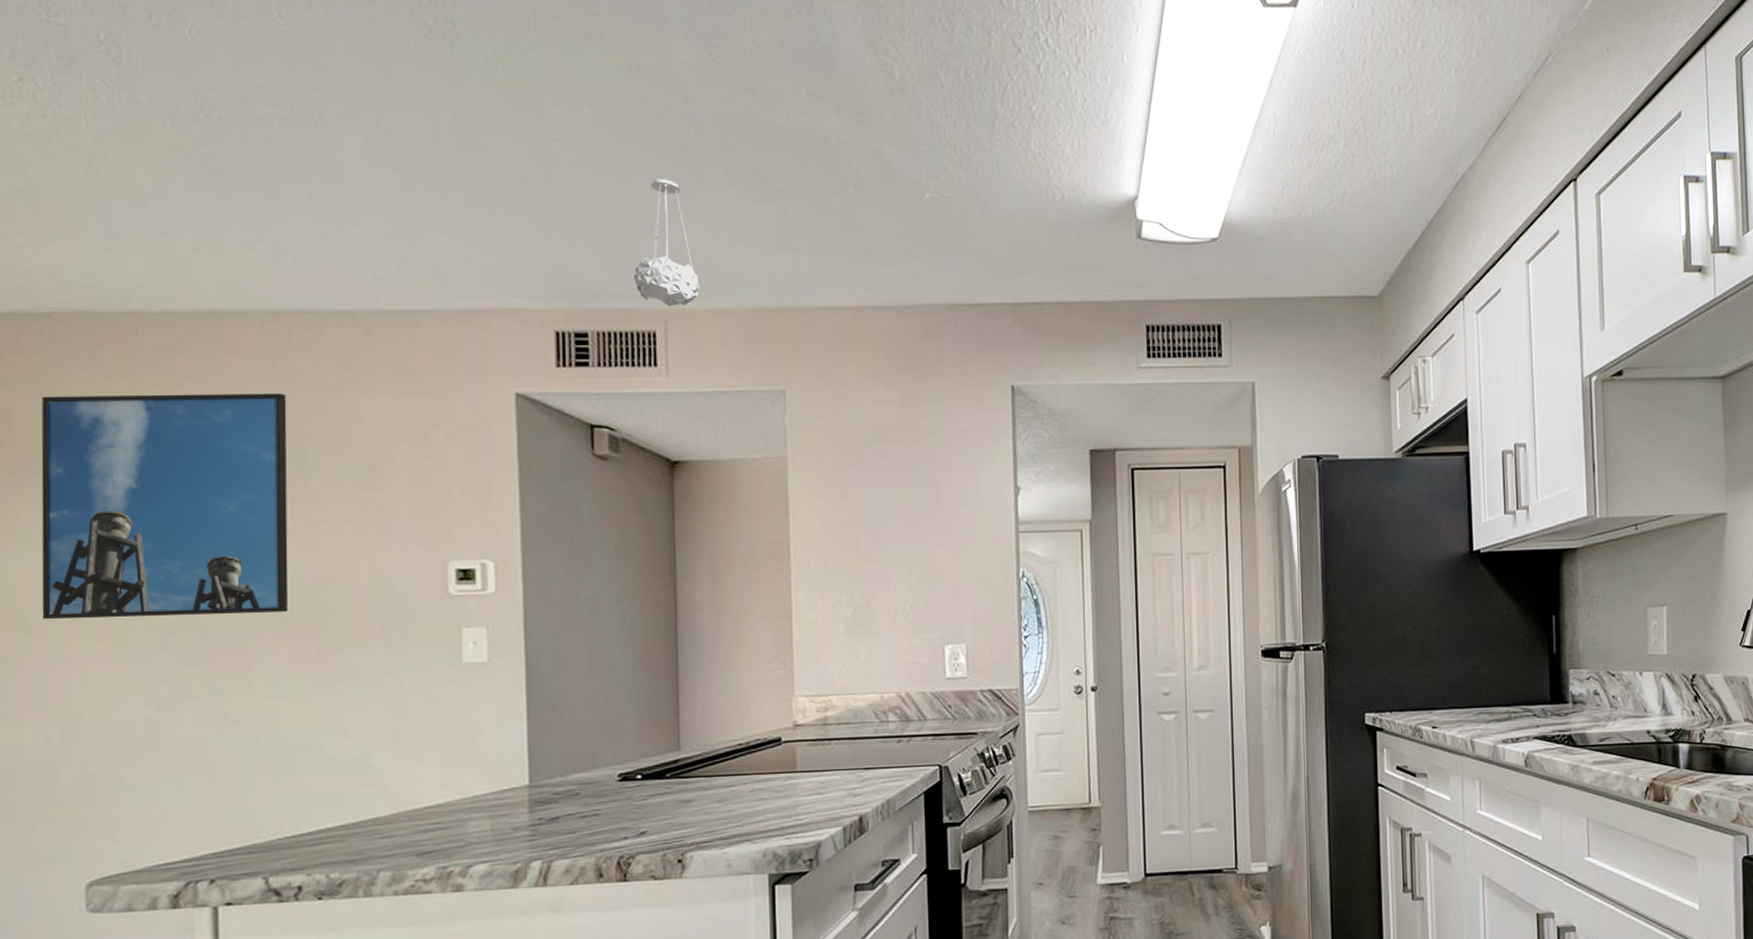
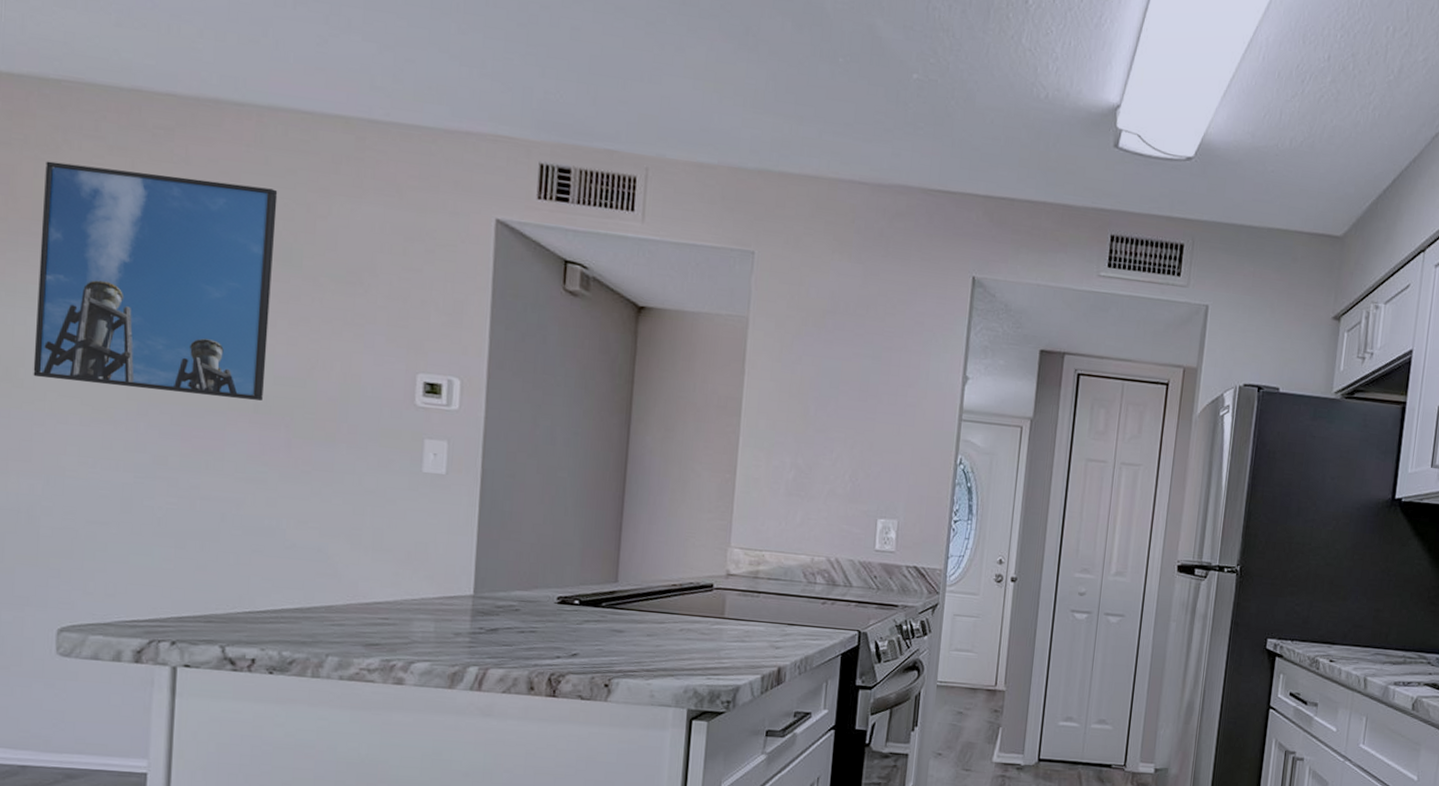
pendant light: present [633,179,700,307] -> none [620,24,684,156]

